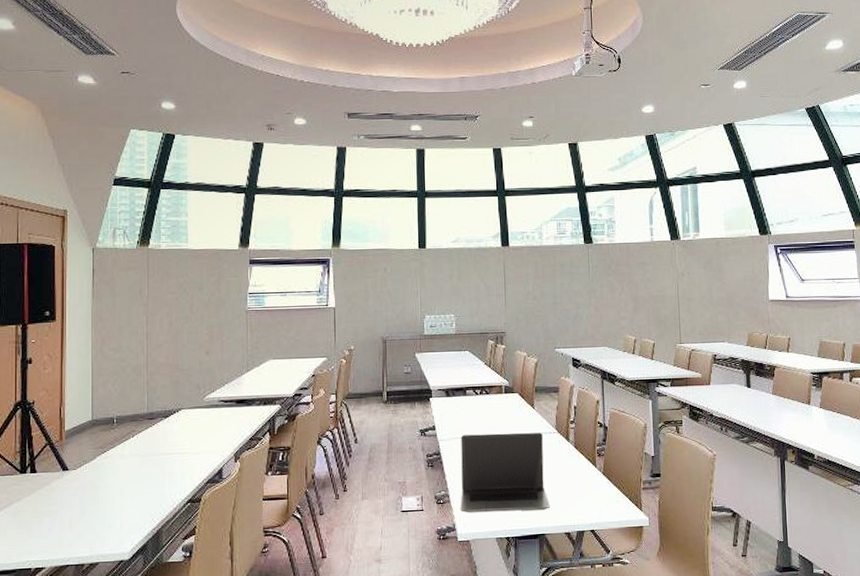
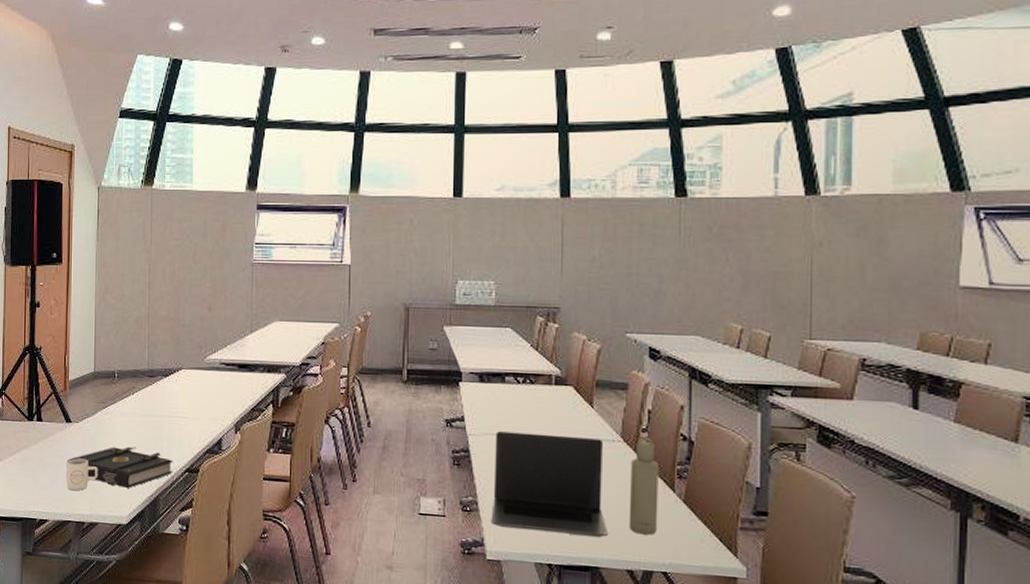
spell book: none [63,486,175,525] -> present [66,446,173,488]
mug: none [63,503,98,536] -> present [66,458,98,491]
bottle: none [564,427,586,503] -> present [628,437,659,535]

